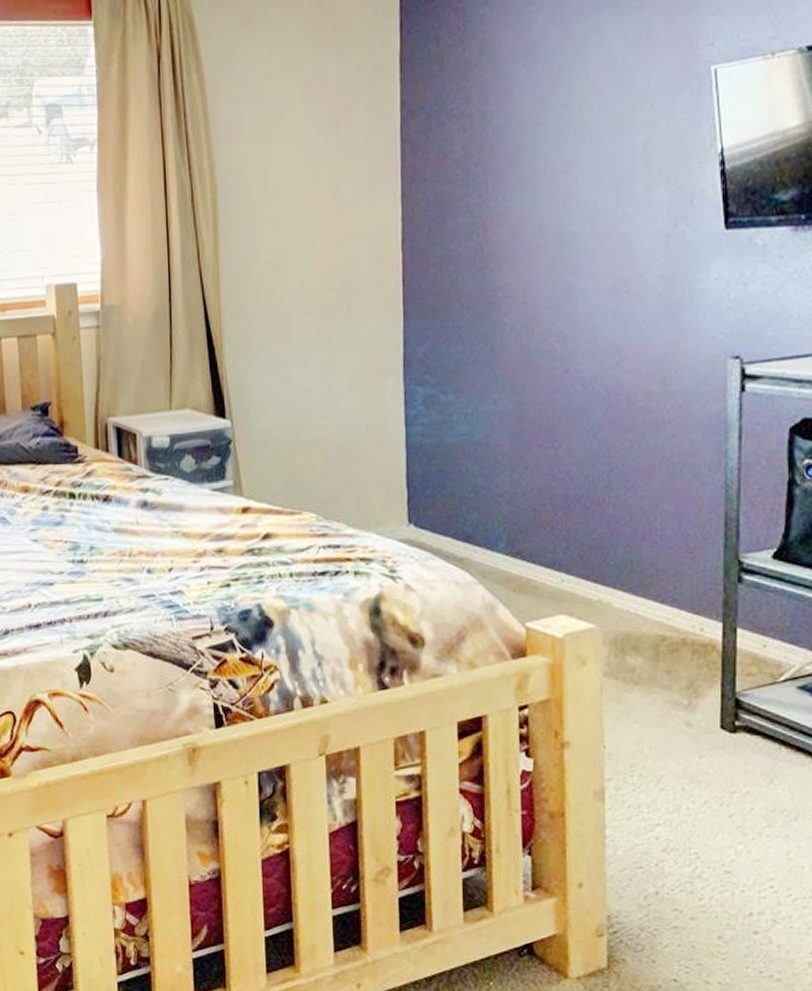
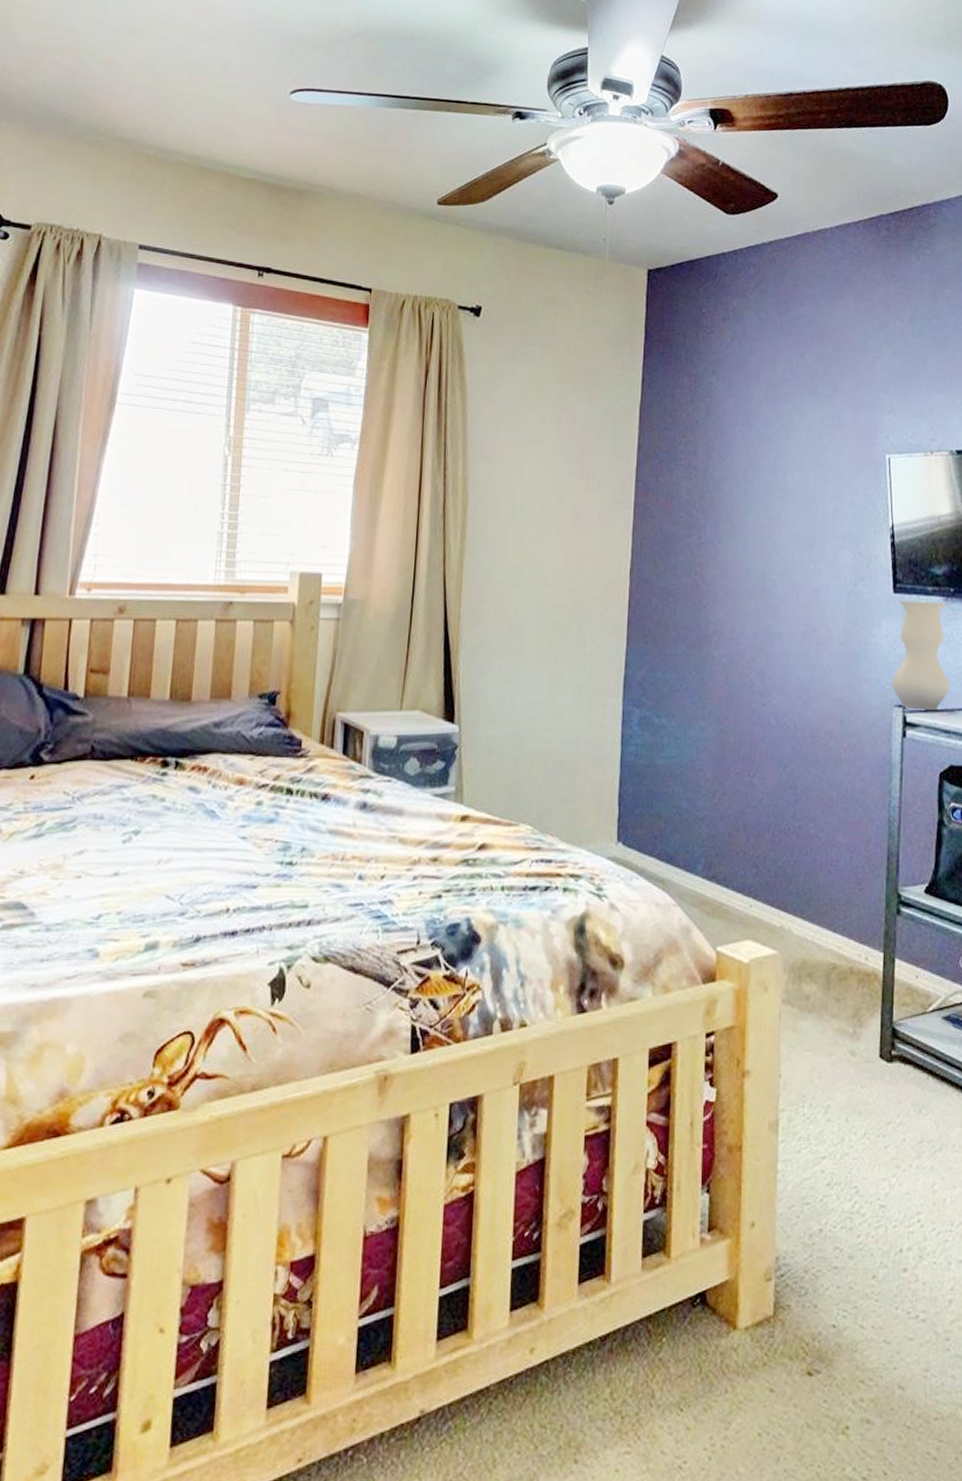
vase: none [726,233,801,360] -> present [892,600,949,711]

